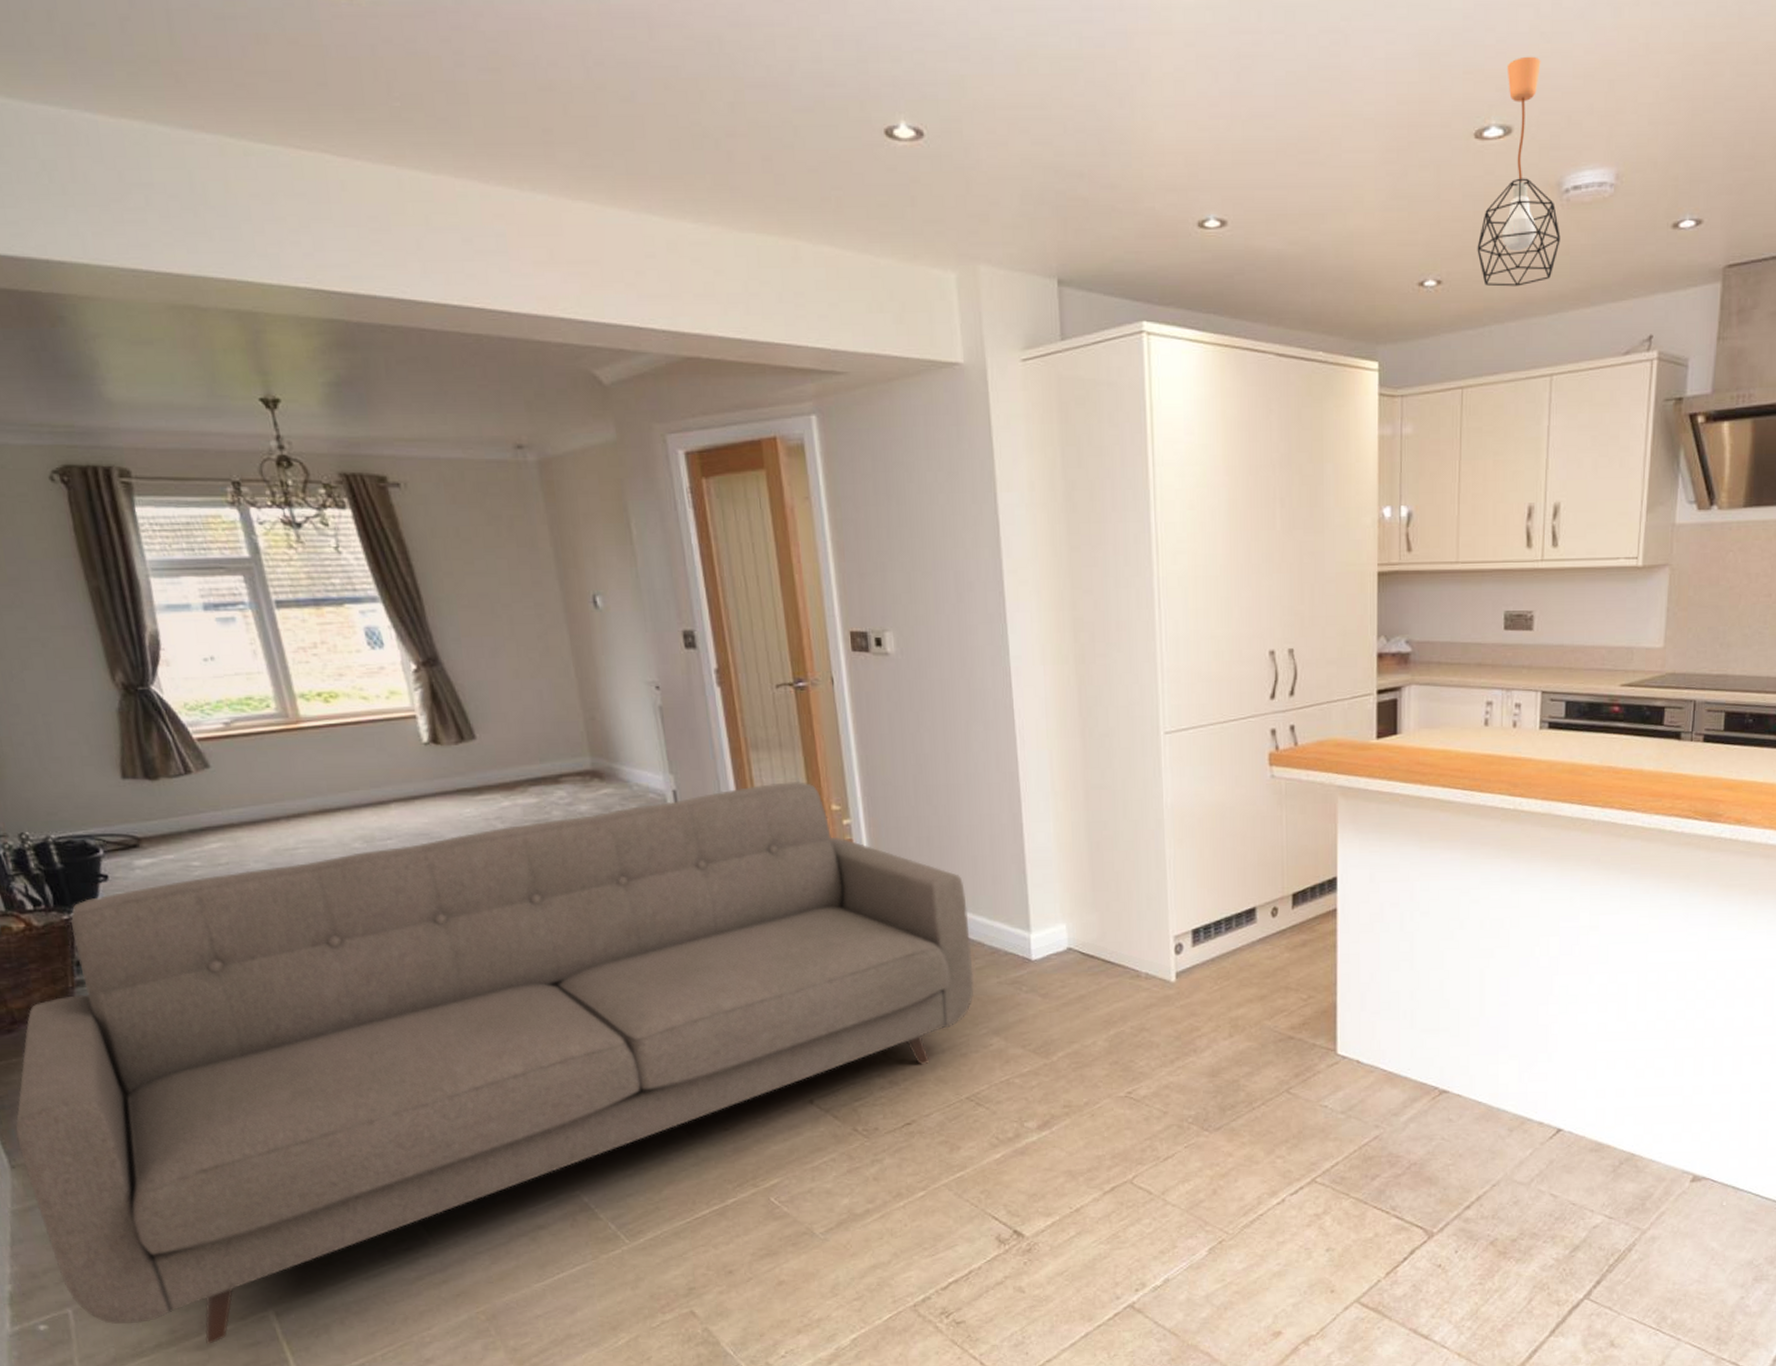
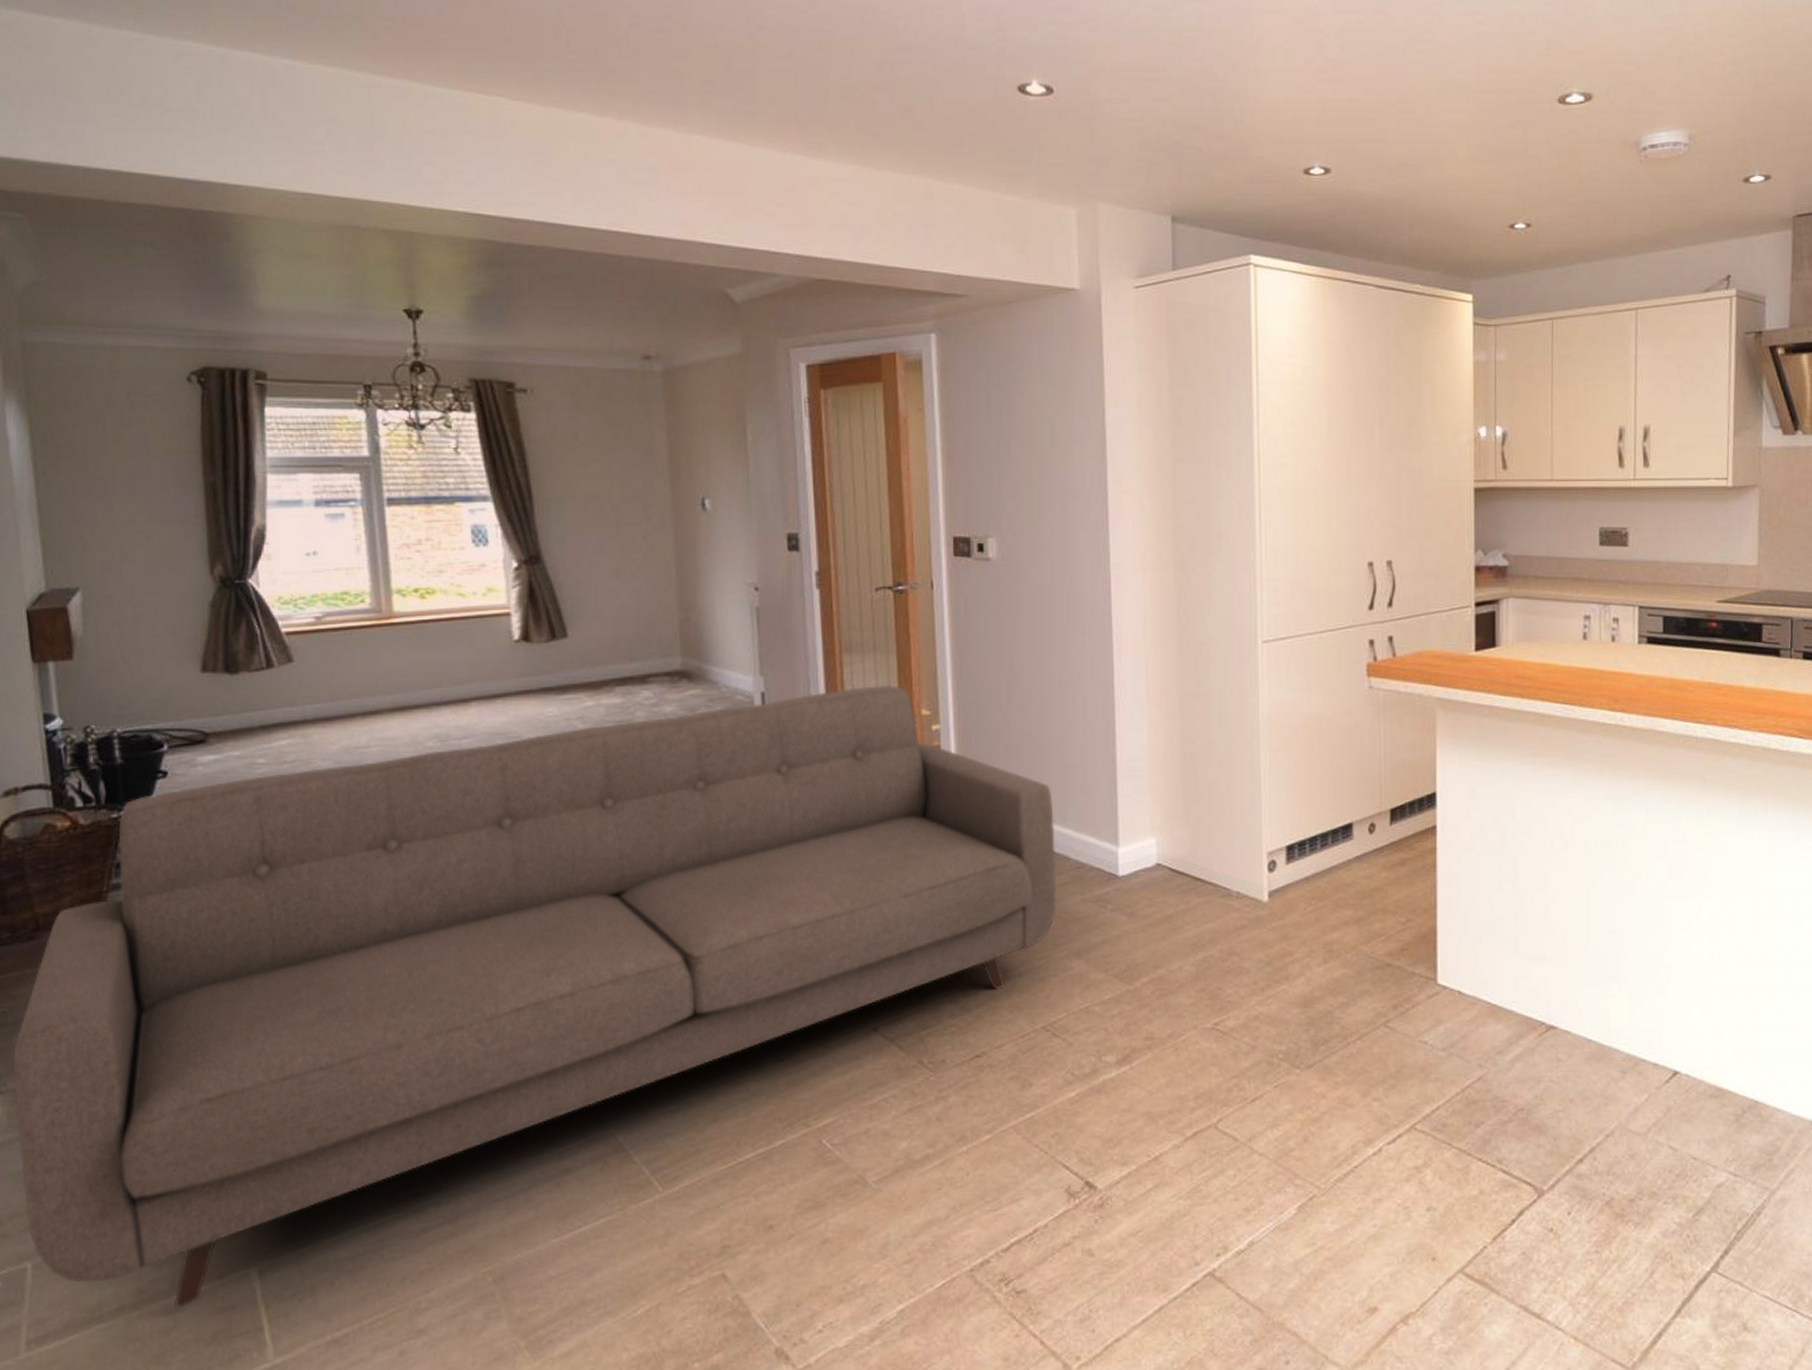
pendant light: present [1477,56,1561,287] -> none [1563,36,1640,230]

